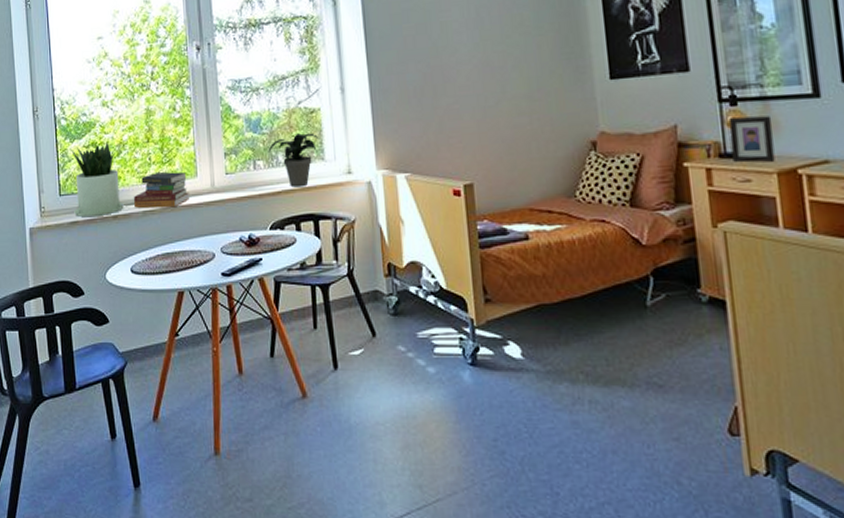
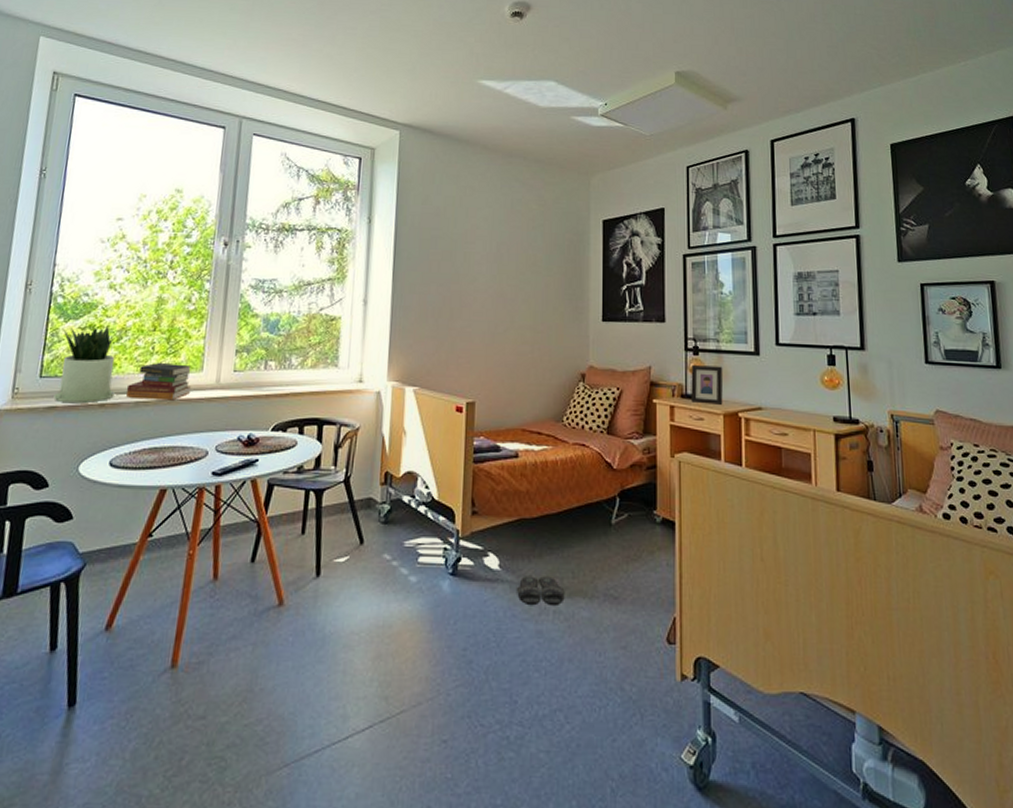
potted plant: present [268,133,321,188] -> none [282,339,337,391]
slippers: none [545,364,600,394] -> present [517,576,565,605]

